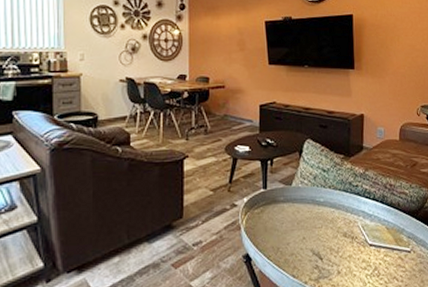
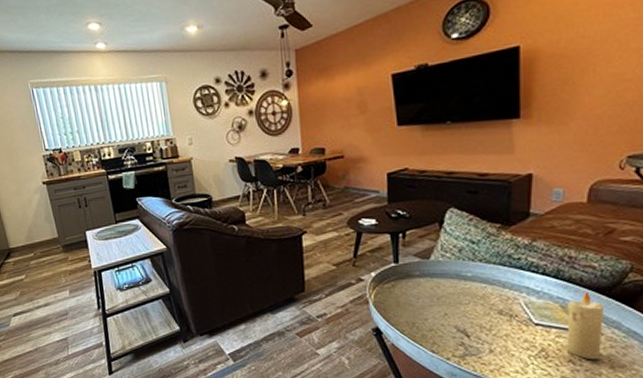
candle: none [391,215,415,276] -> present [567,292,605,360]

